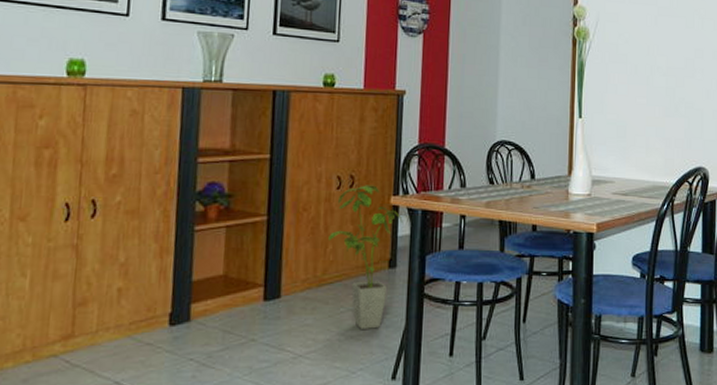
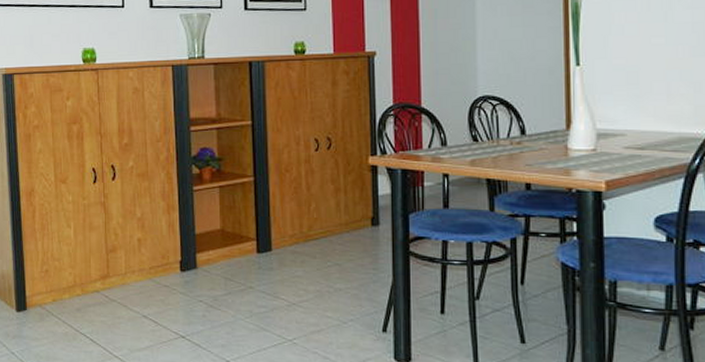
house plant: present [329,185,403,329] -> none [311,146,383,283]

